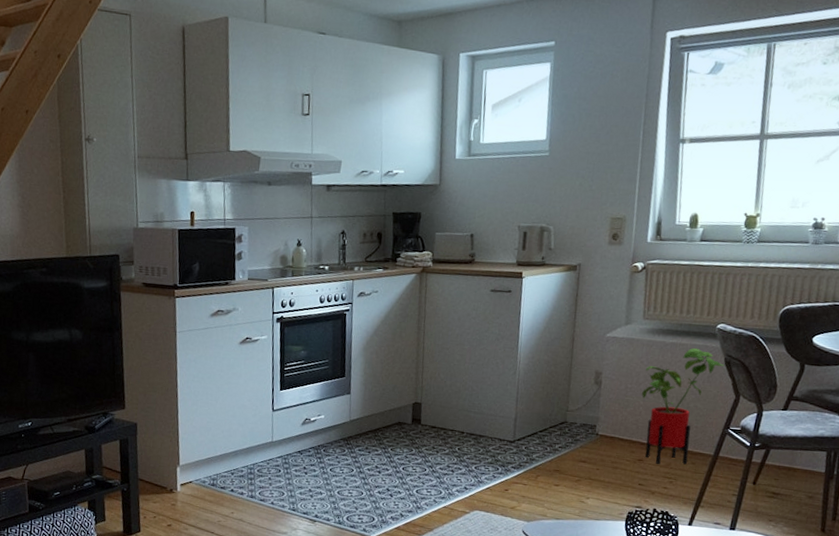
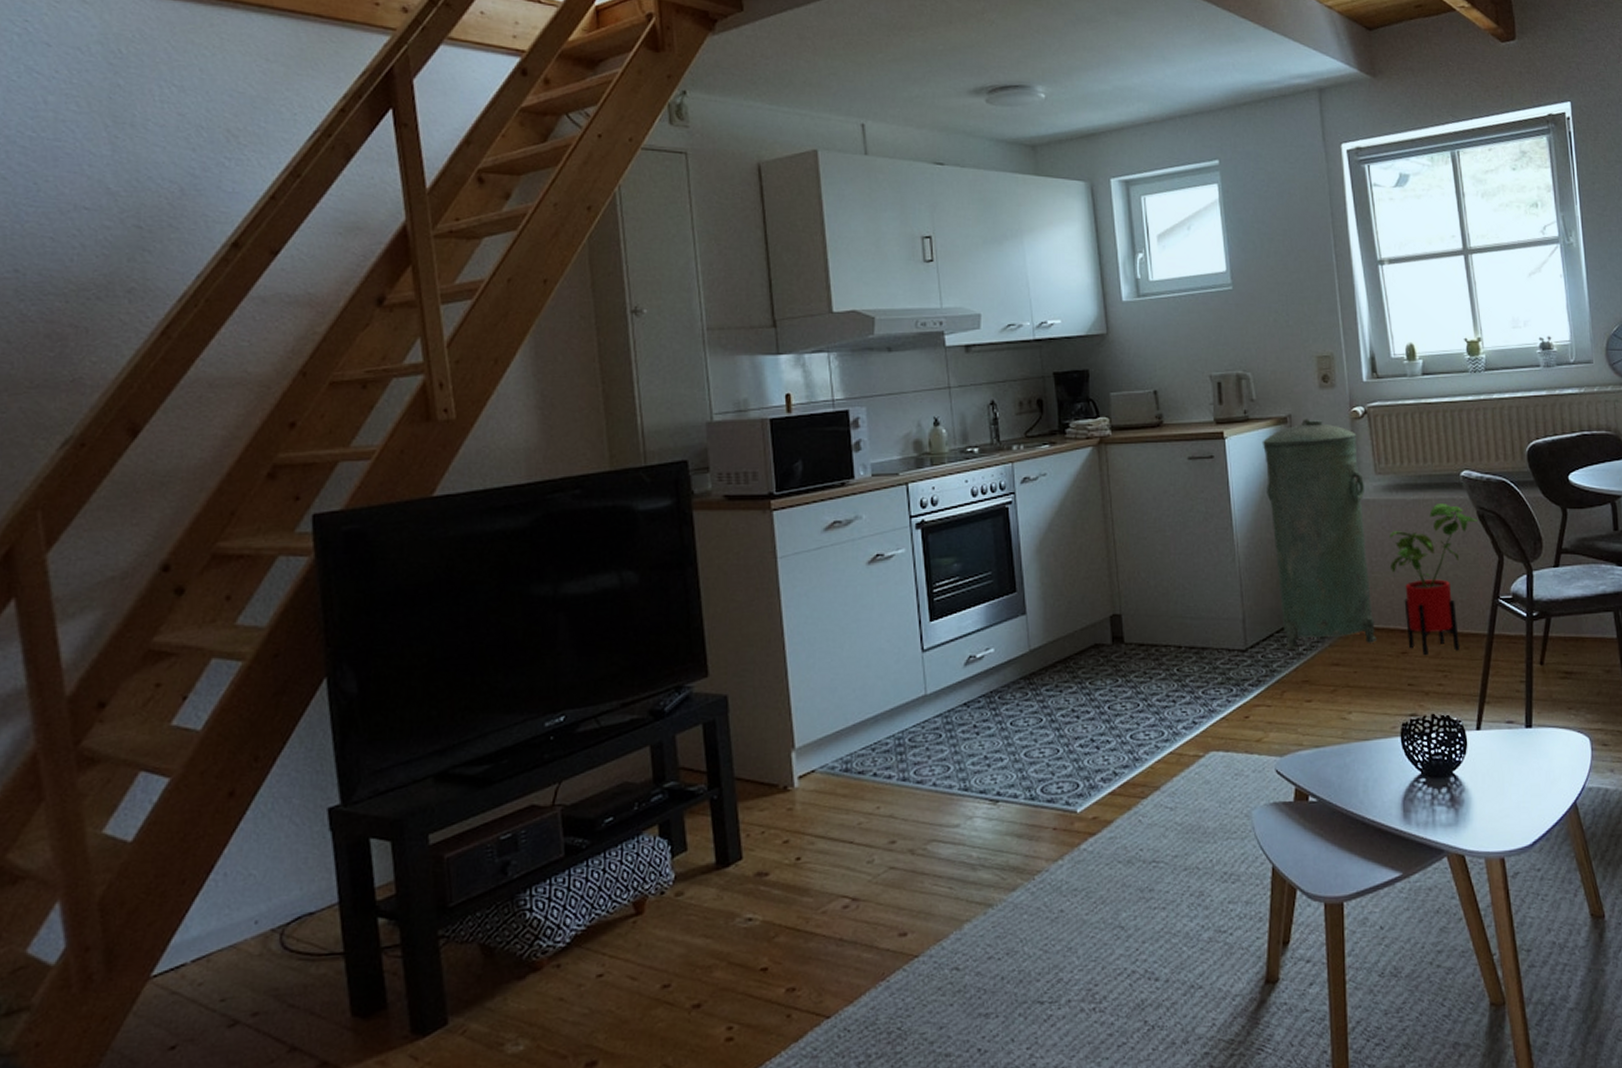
trash can: none [546,268,634,450] -> present [1262,419,1376,651]

